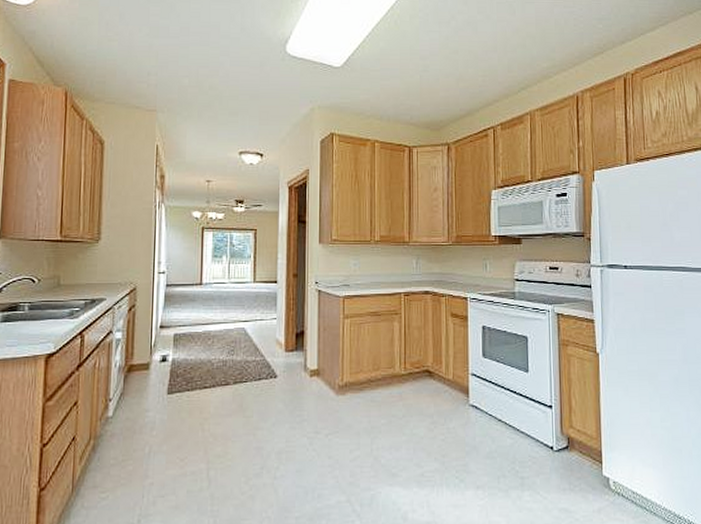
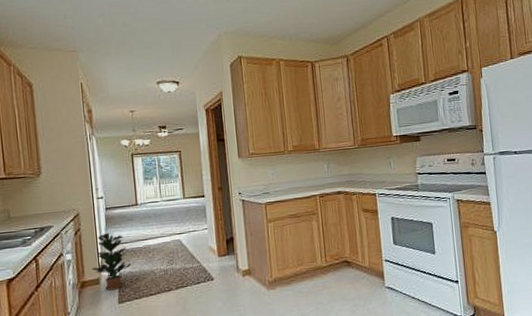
potted plant: none [142,312,187,378] -> present [92,232,131,291]

